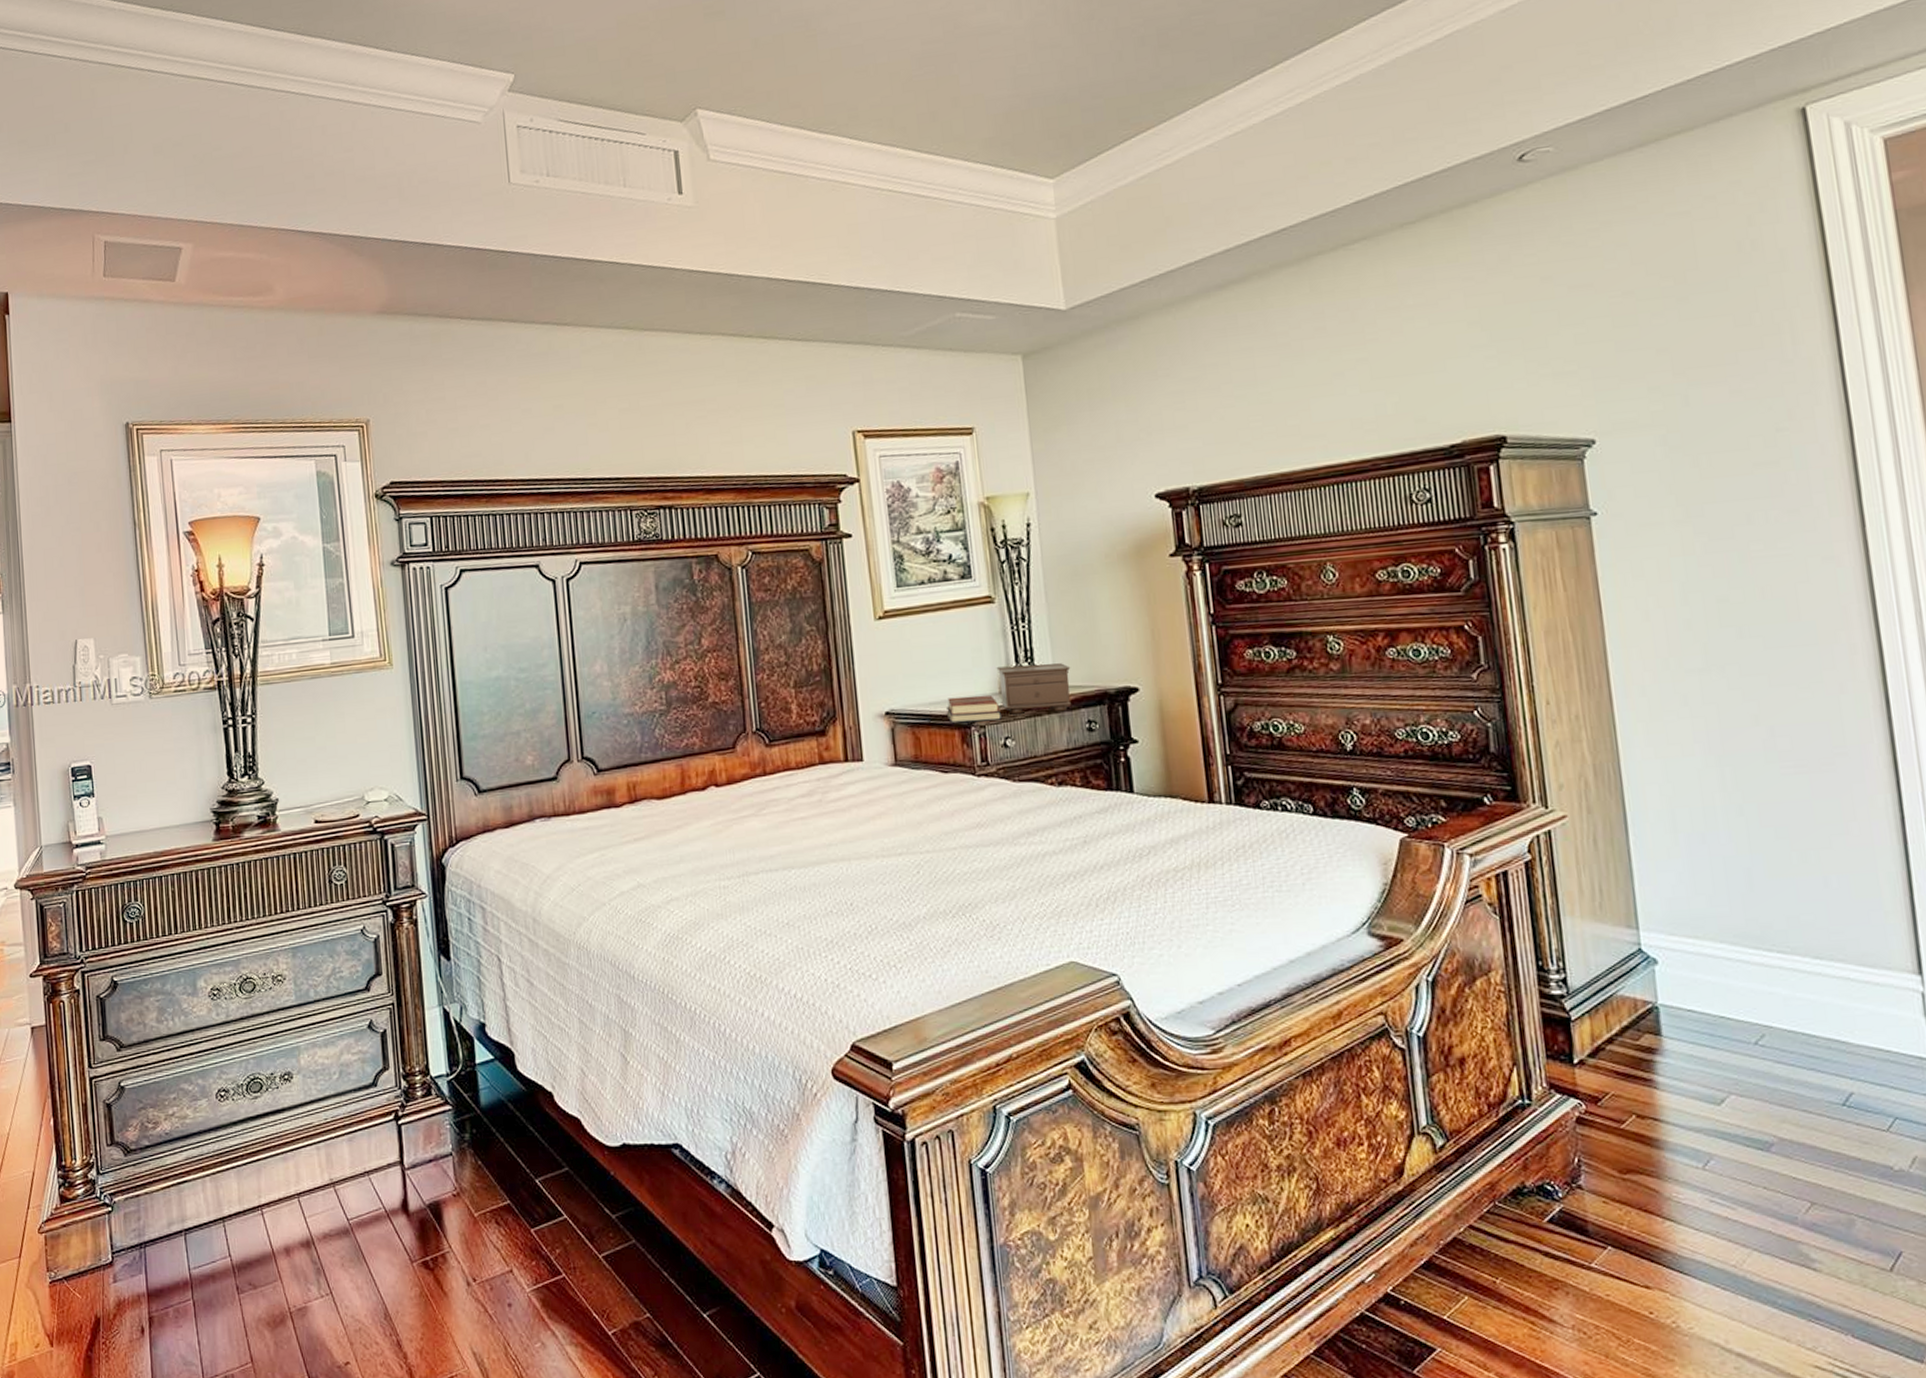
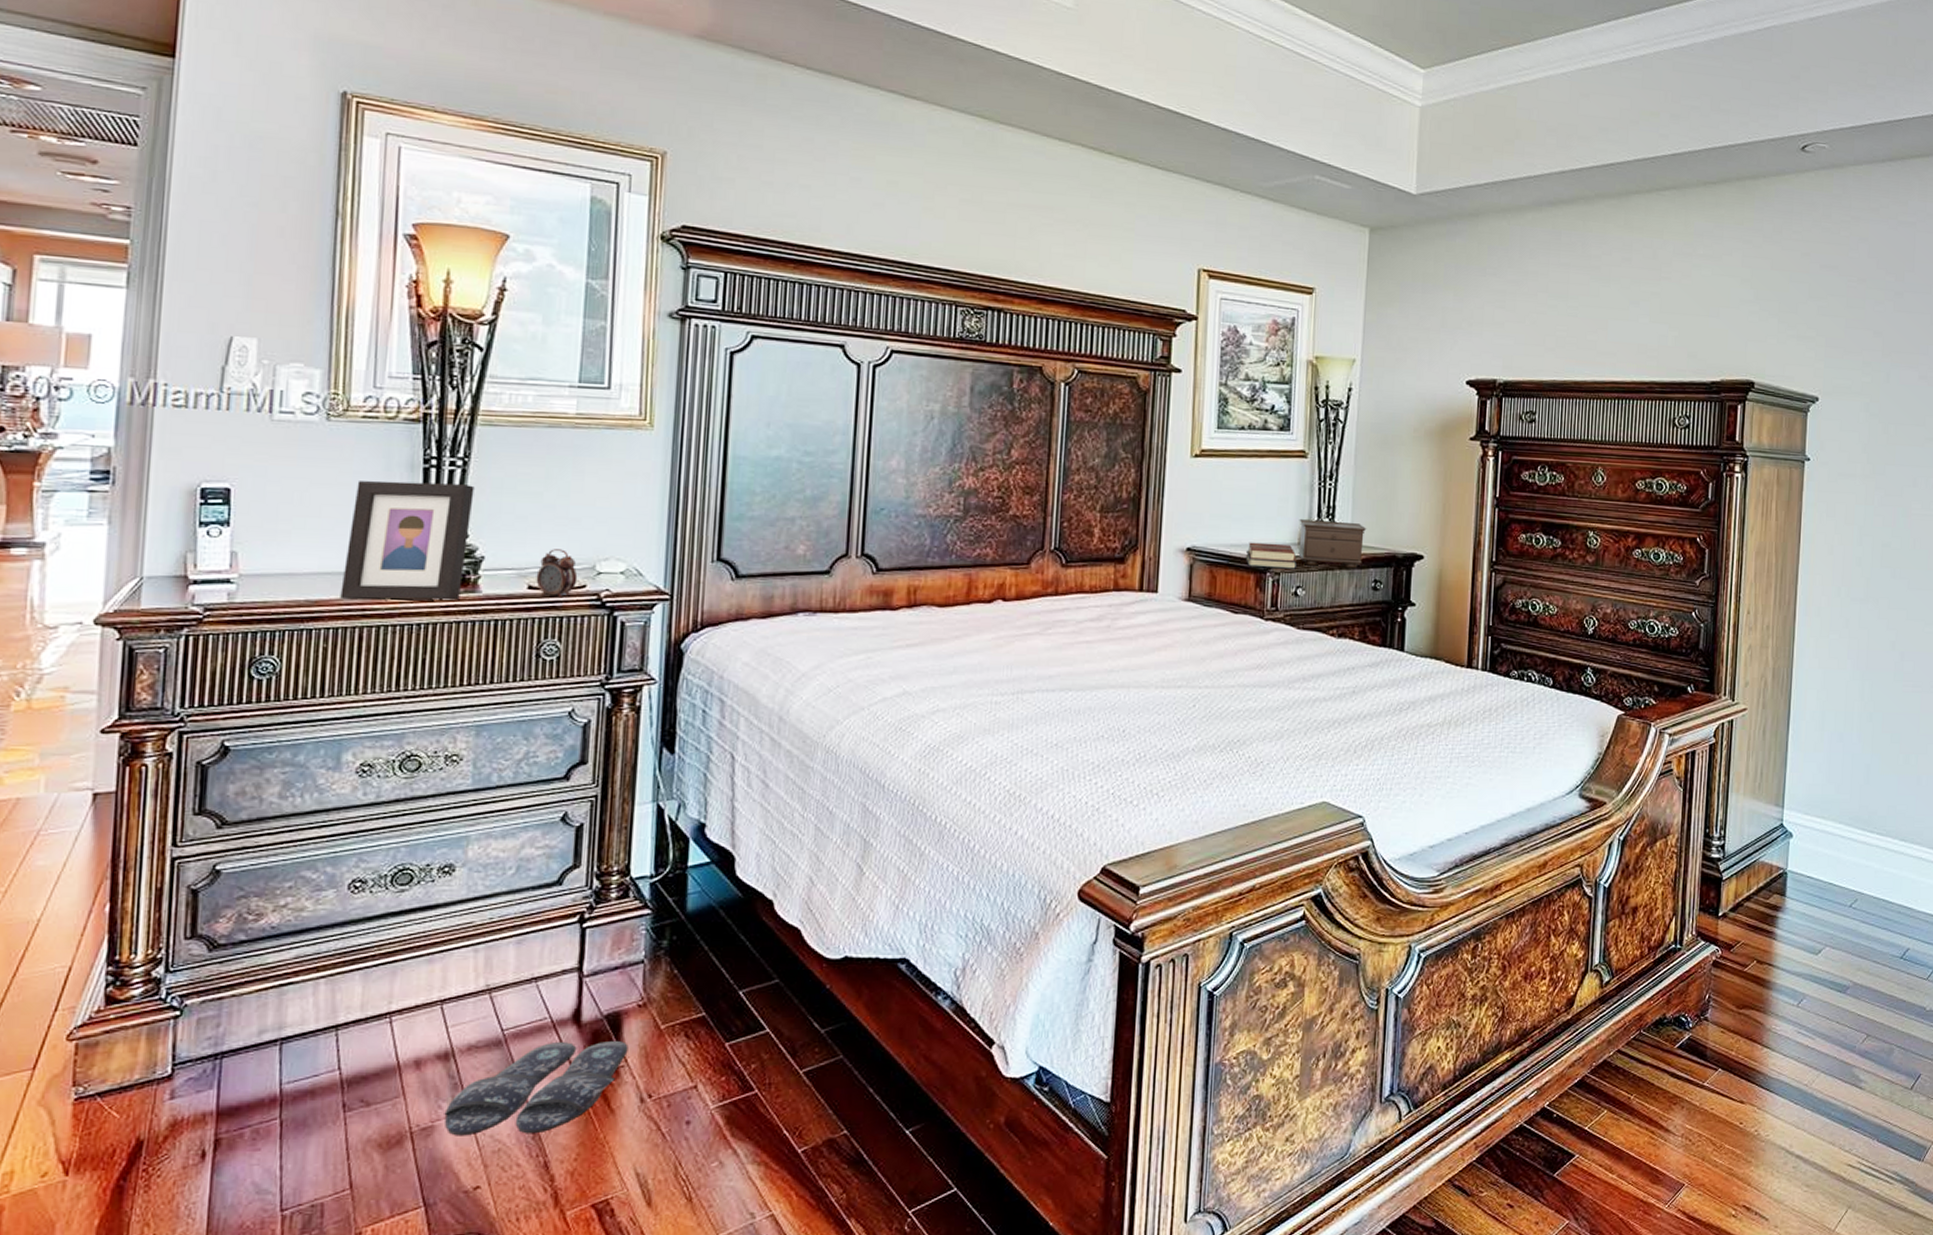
picture frame: none [177,738,265,849] -> present [340,480,475,601]
slippers: none [313,1227,451,1316] -> present [444,1040,628,1136]
alarm clock: none [319,785,352,829] -> present [536,549,578,598]

